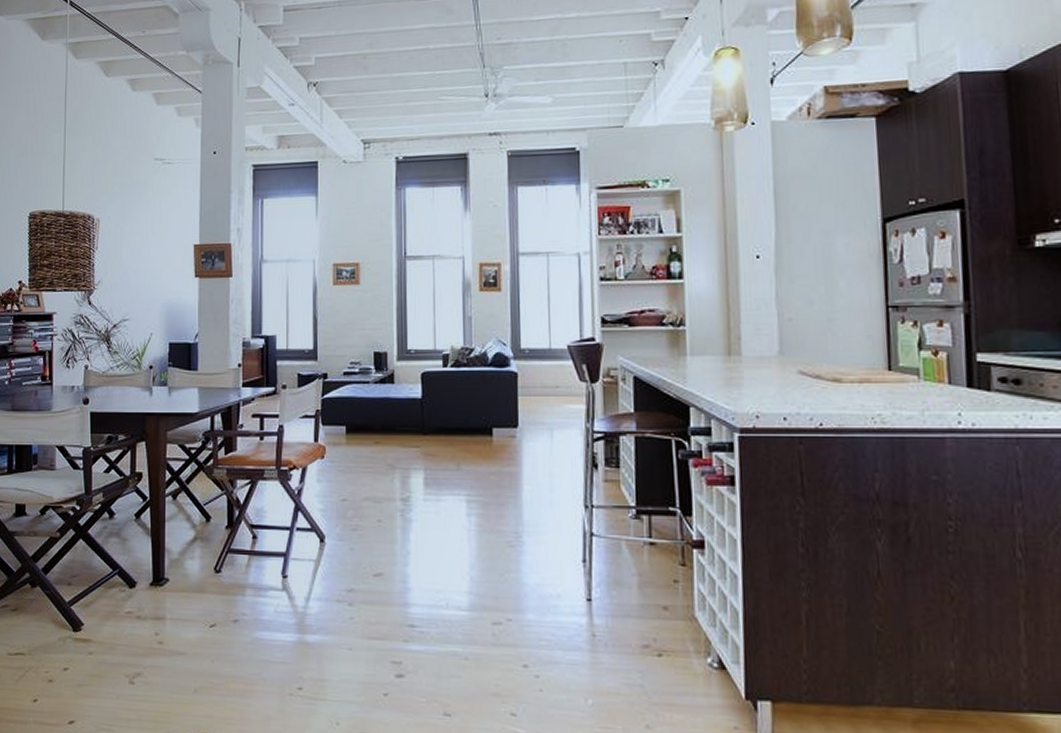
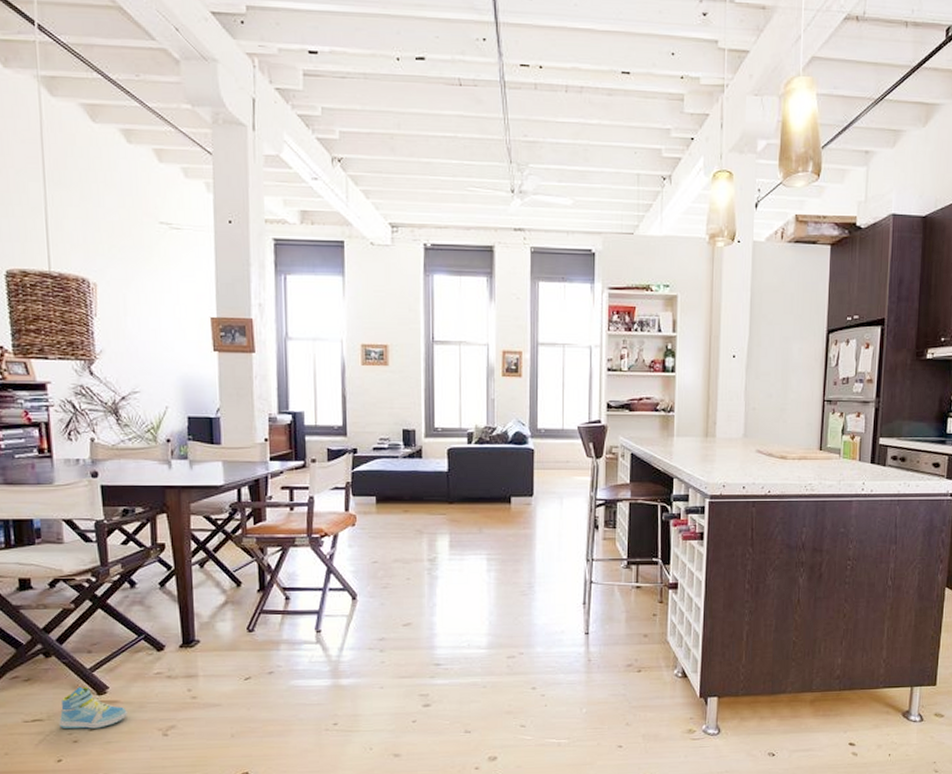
sneaker: none [38,620,98,669] -> present [59,686,127,729]

